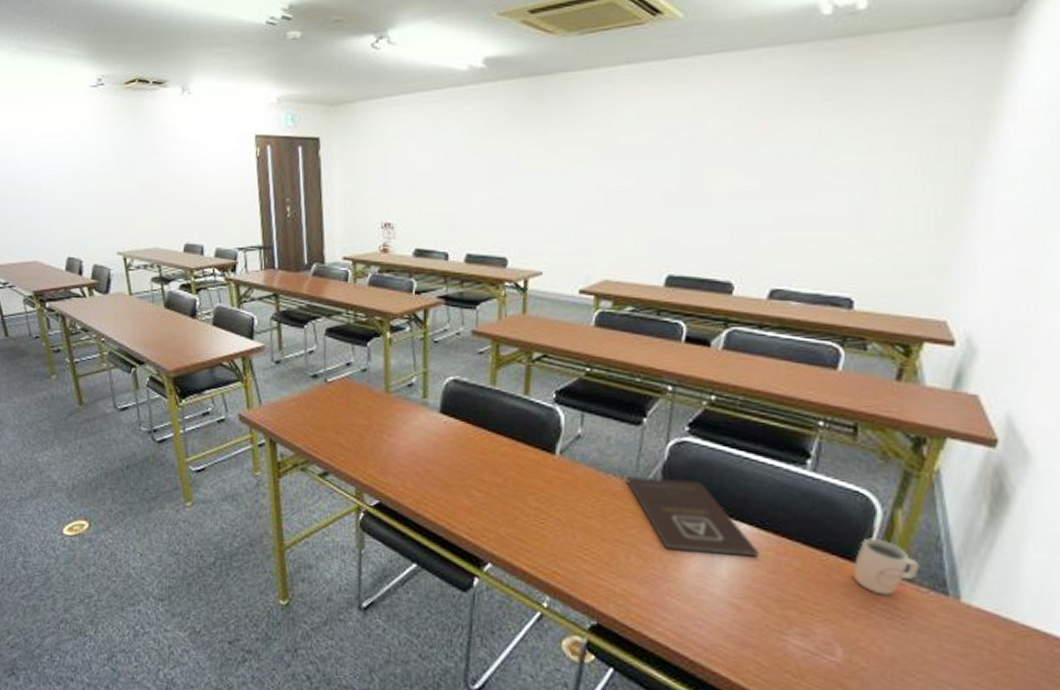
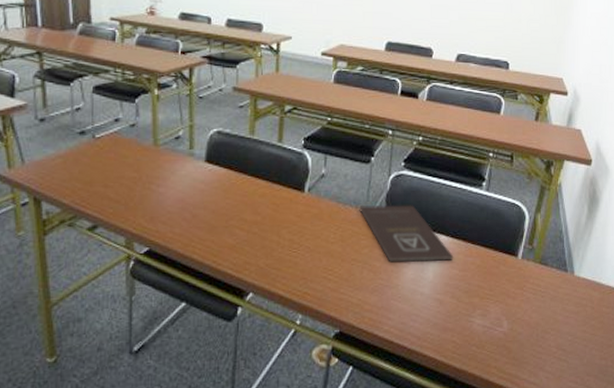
mug: present [852,538,920,596] -> none [512,236,551,278]

